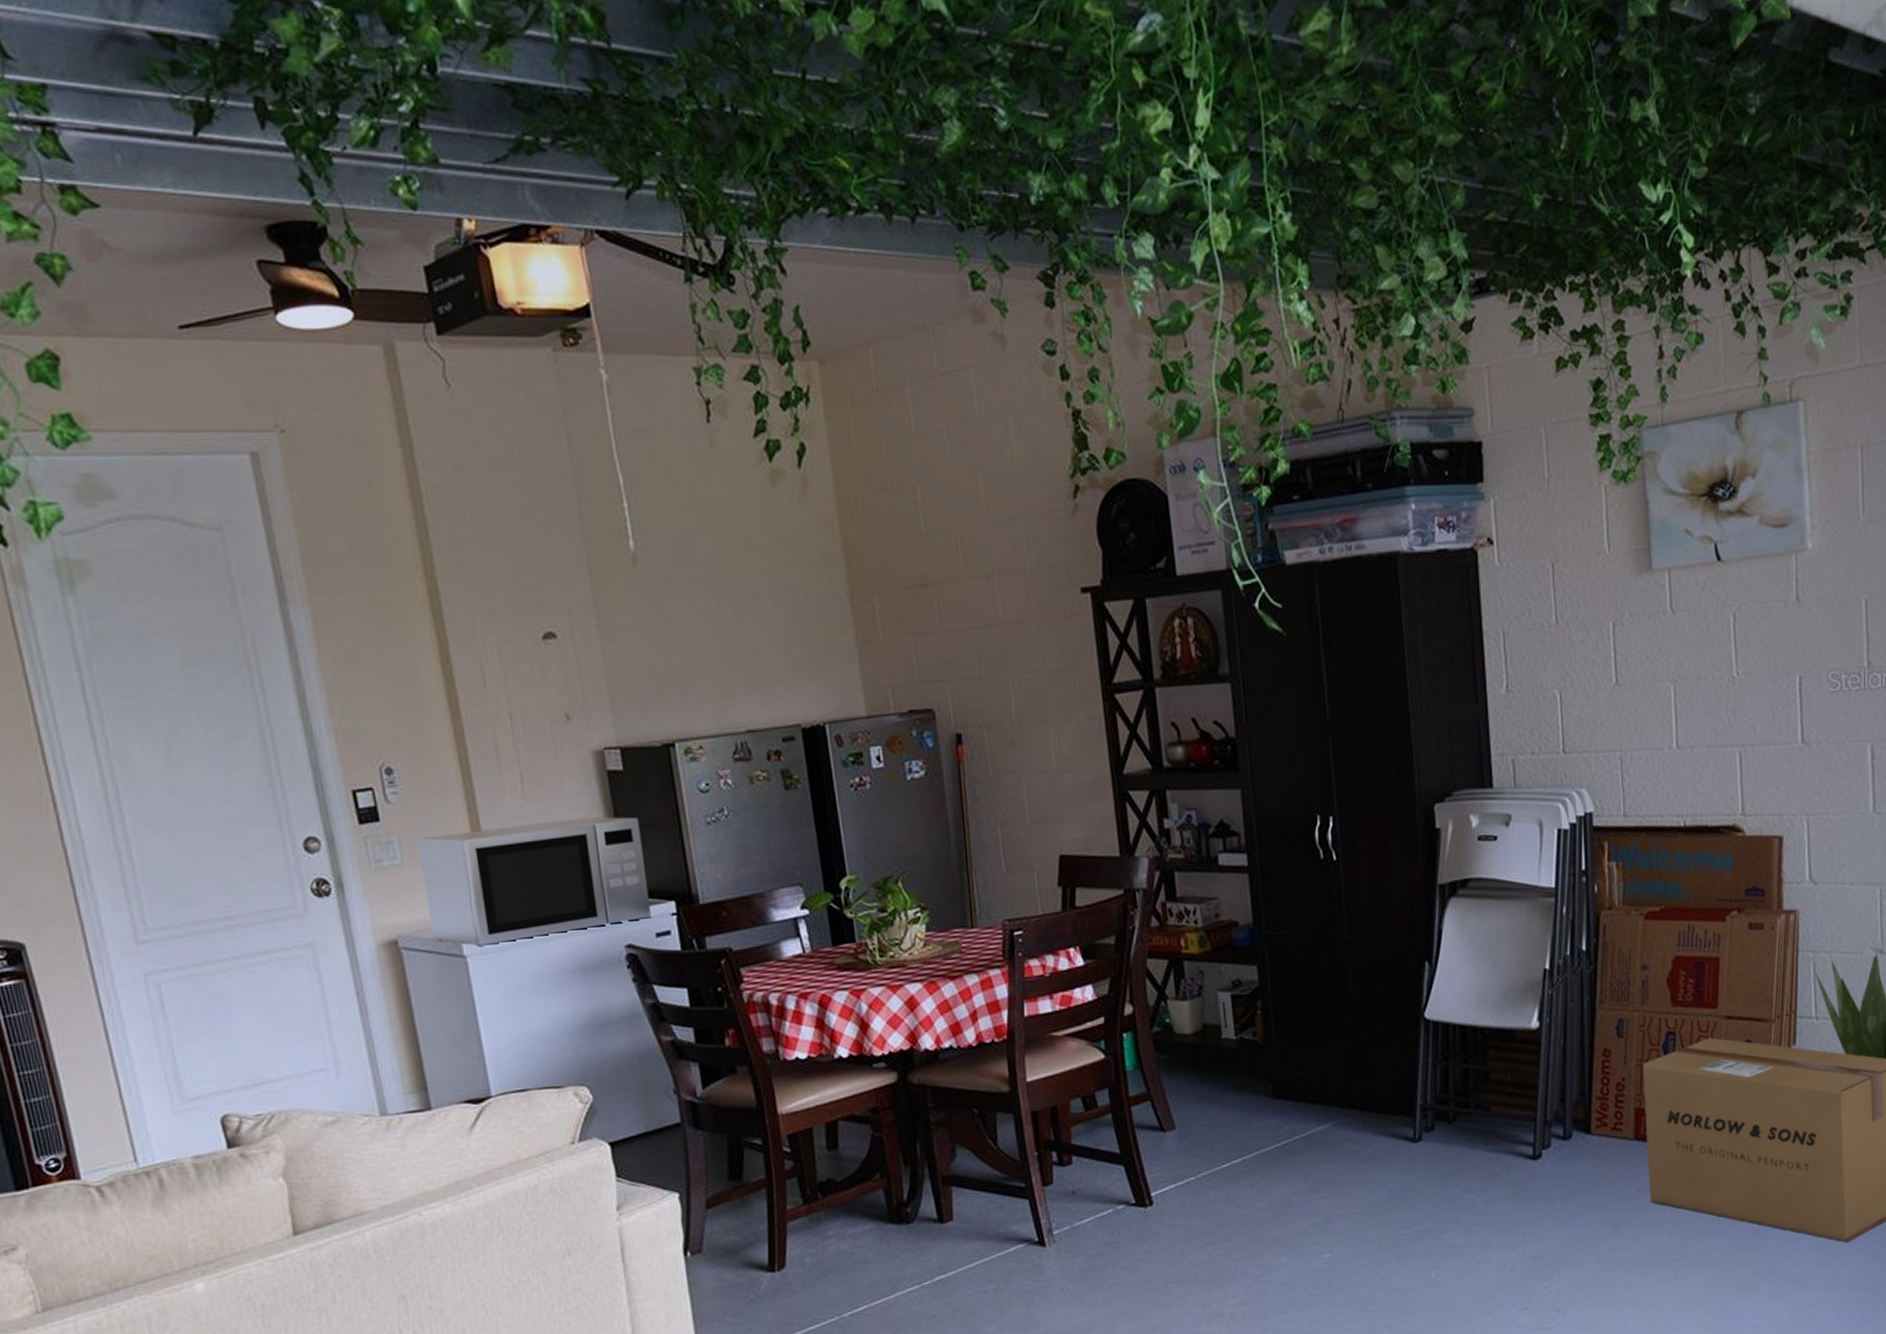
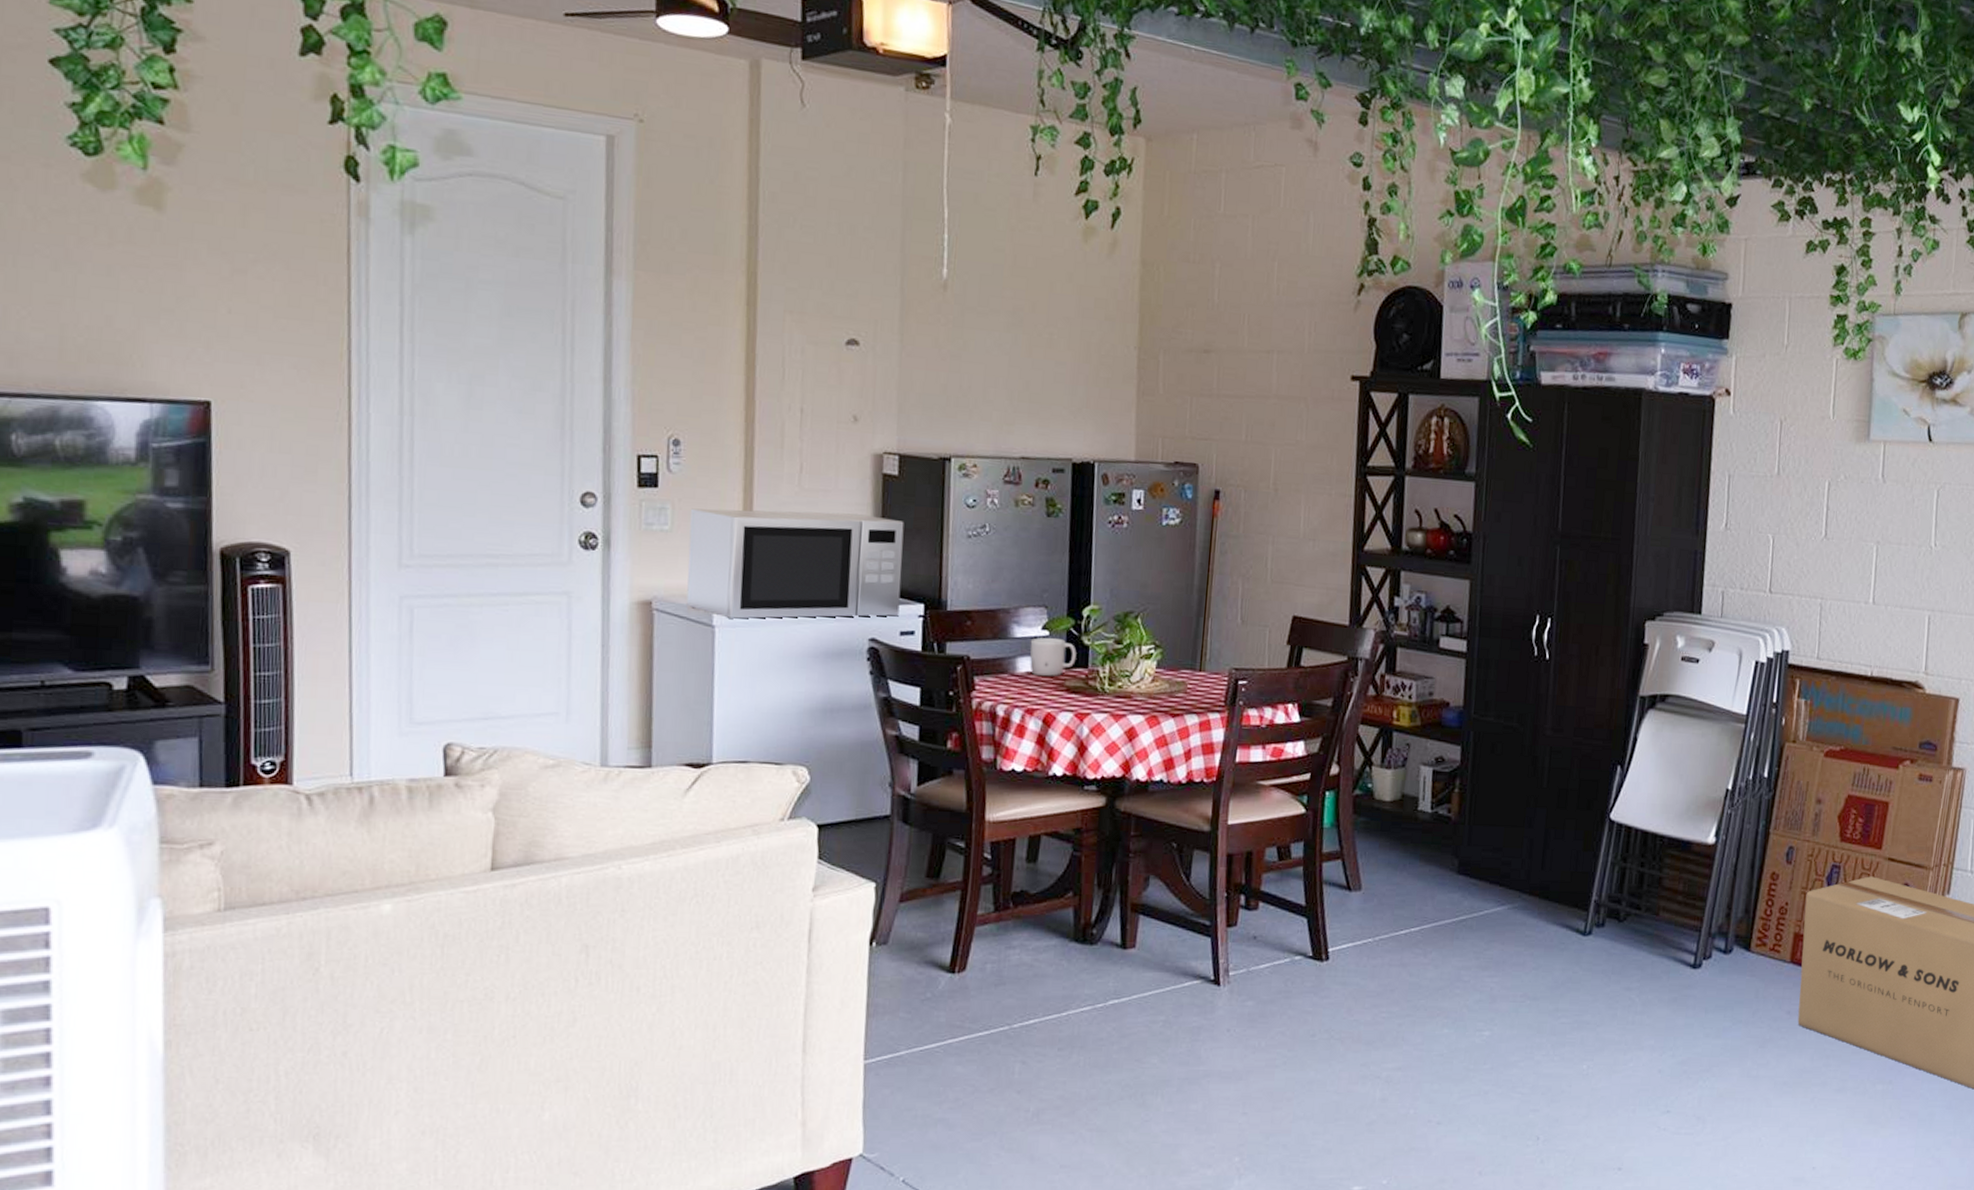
mug: none [791,915,842,957] -> present [1029,637,1077,676]

